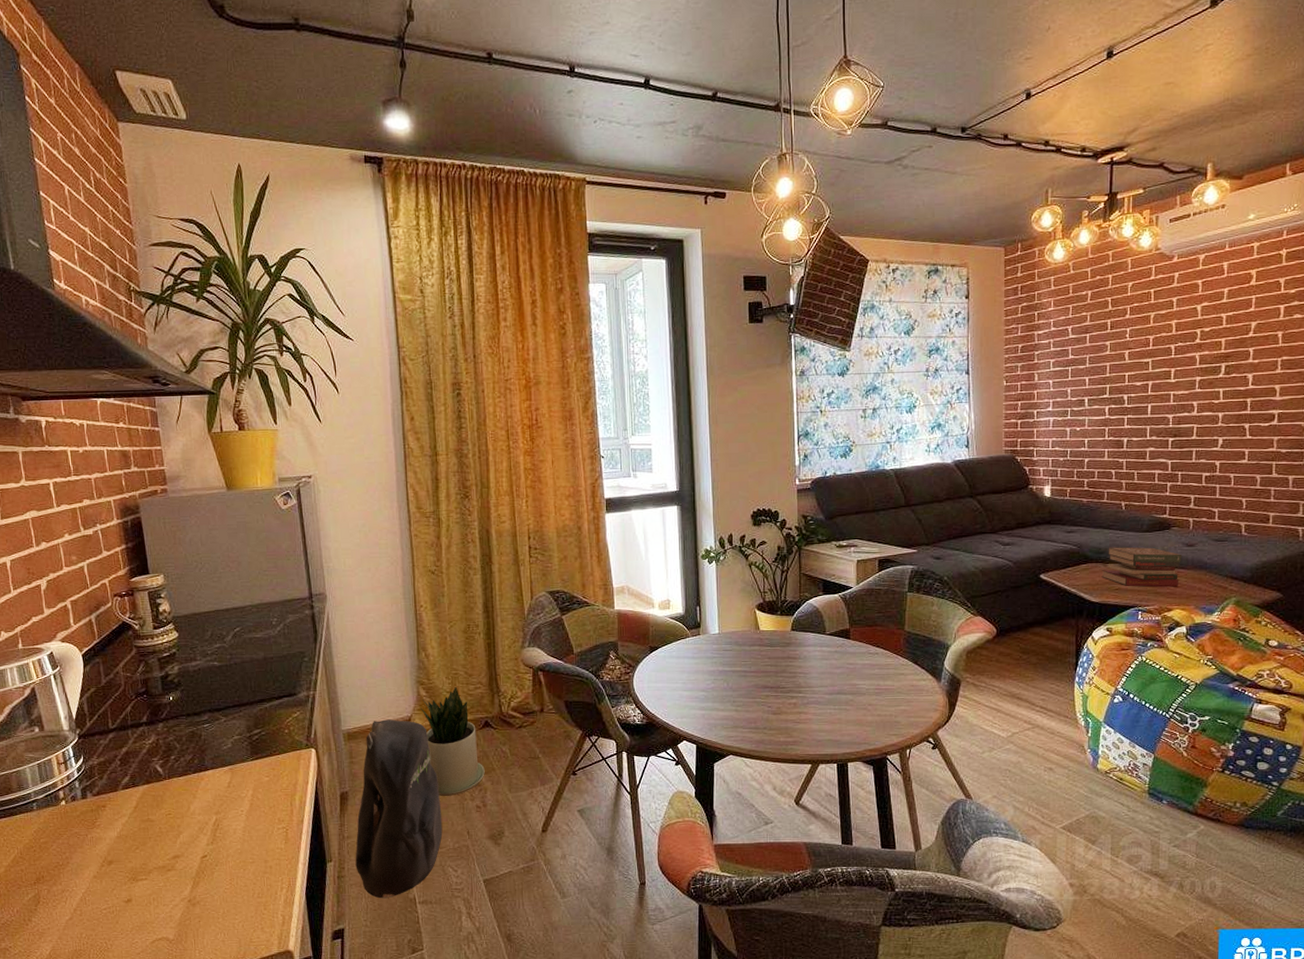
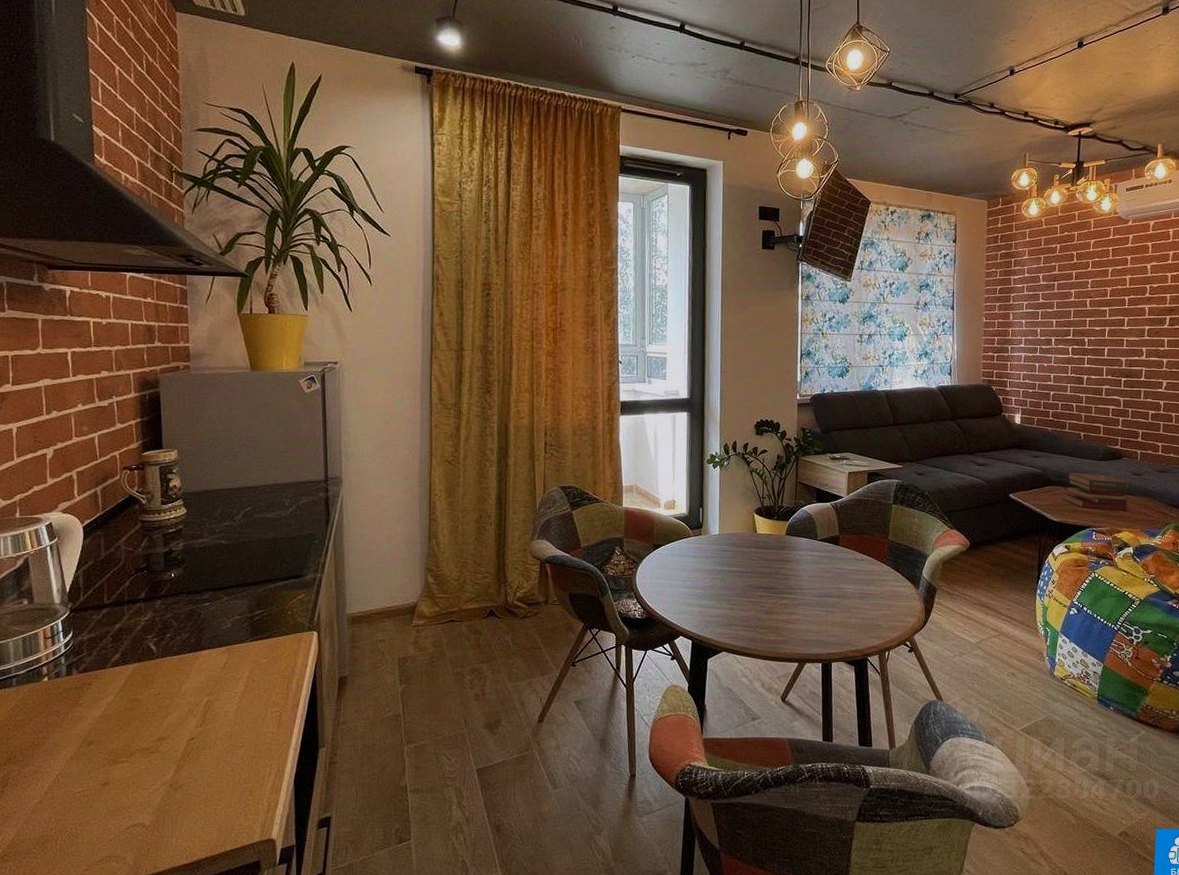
backpack: present [355,719,443,898] -> none [348,605,440,785]
planter: present [419,687,485,796] -> none [426,575,486,683]

